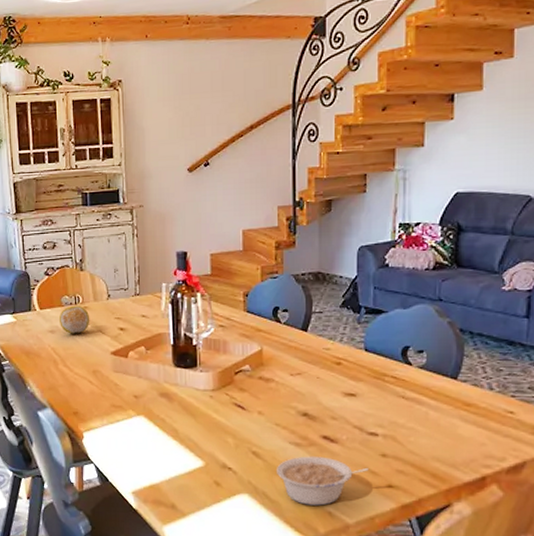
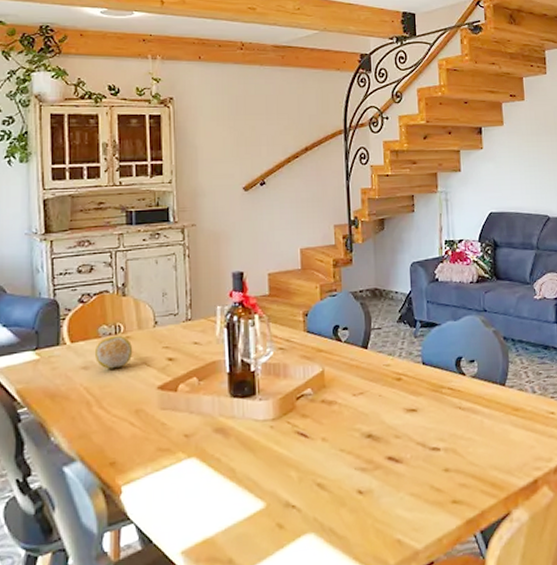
legume: present [276,456,368,506] -> none [342,479,433,536]

